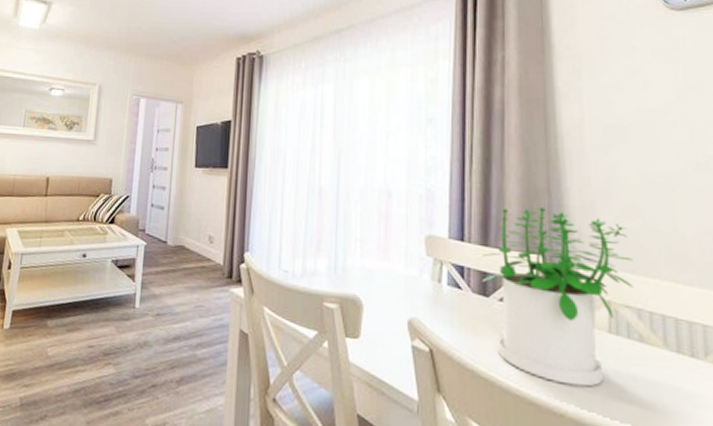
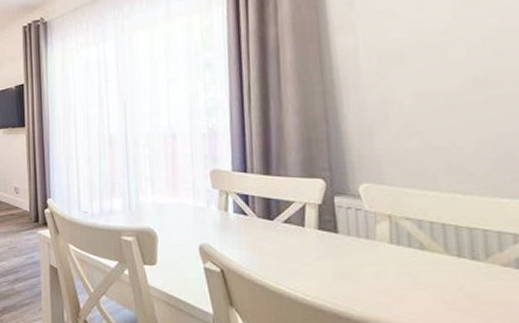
potted plant: present [482,207,634,387] -> none [265,135,414,293]

